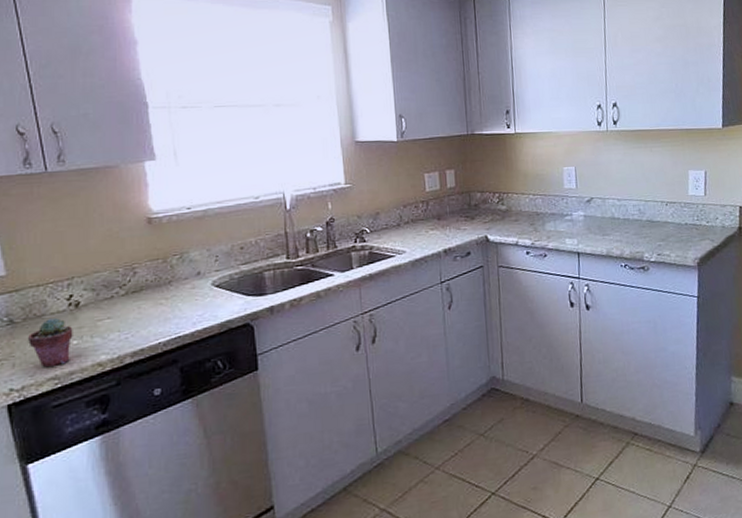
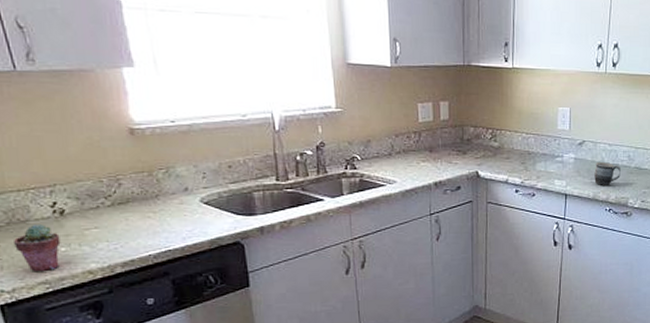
mug: none [605,217,633,241] -> present [594,162,621,185]

